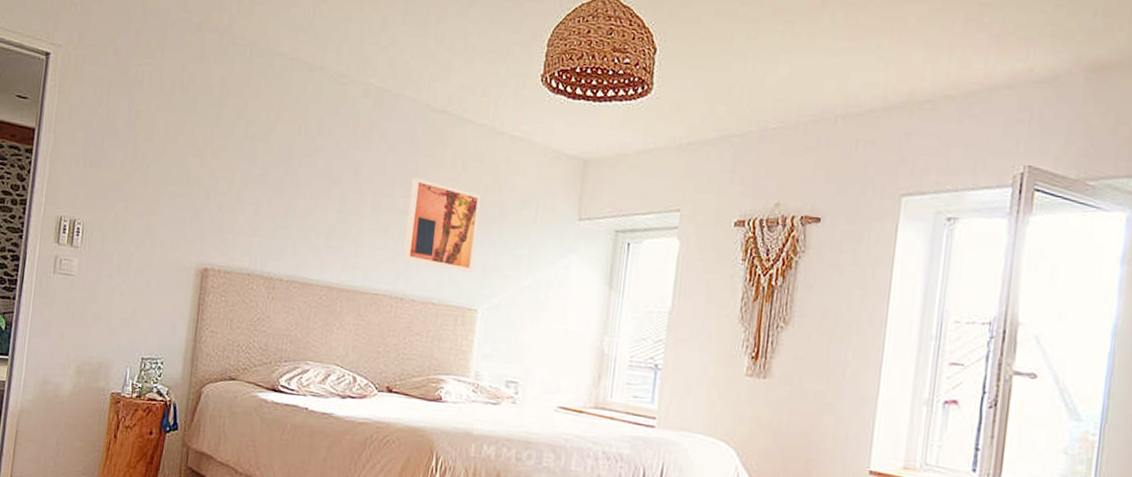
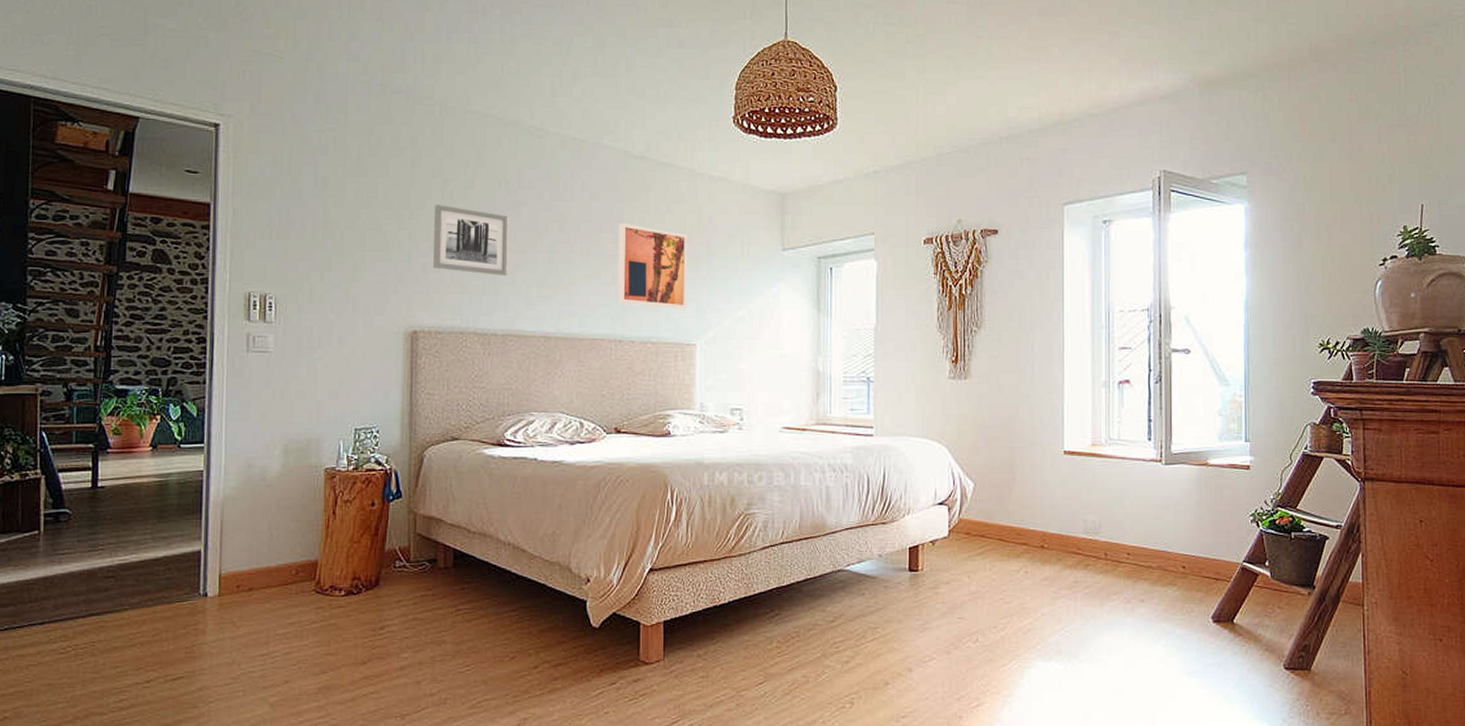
wall art: none [228,144,305,222] -> present [432,204,509,276]

